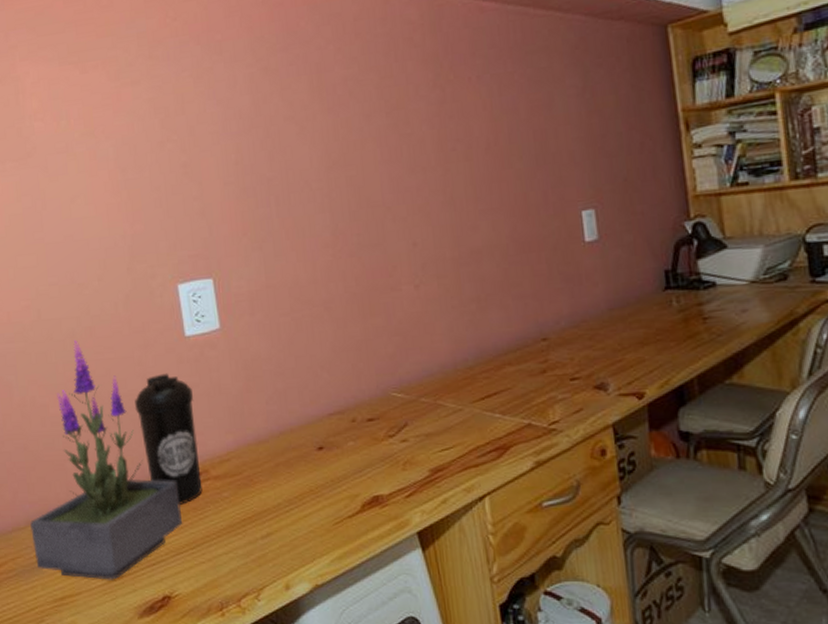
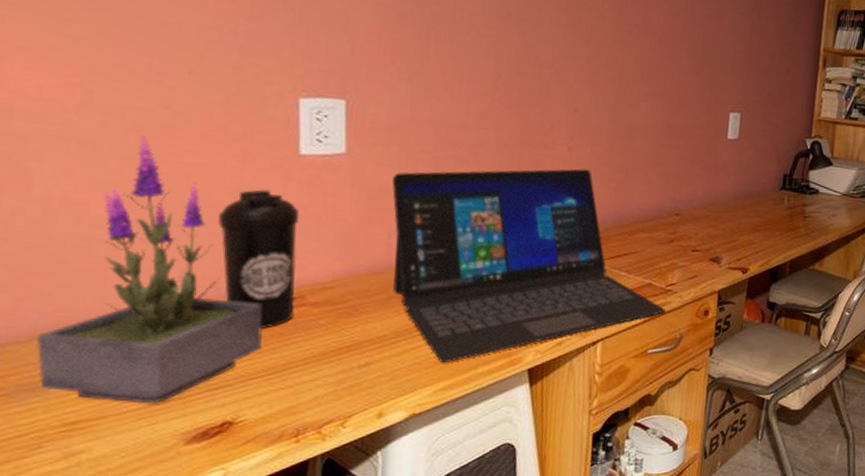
laptop: none [260,305,554,529] -> present [391,169,666,362]

